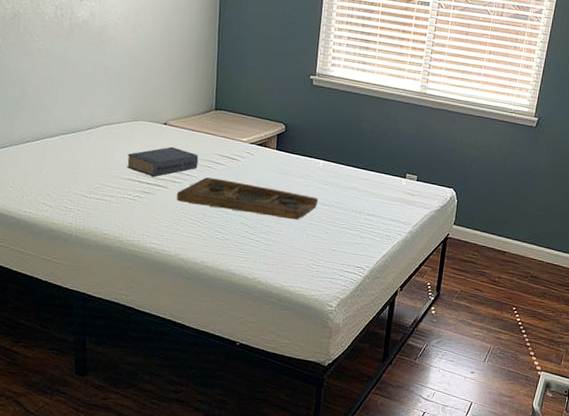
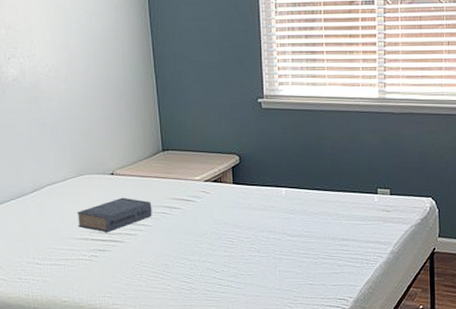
decorative tray: present [176,177,319,220] -> none [133,224,287,257]

